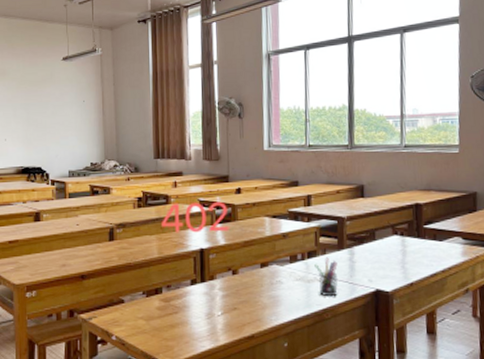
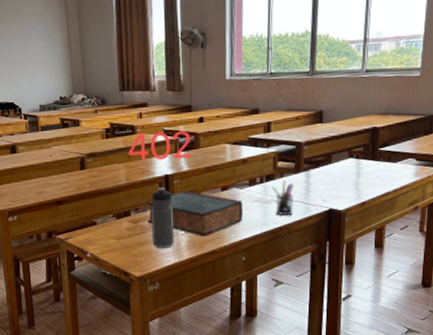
book: none [179,267,285,319] -> present [146,191,244,237]
water bottle: none [185,262,210,331] -> present [151,187,175,248]

